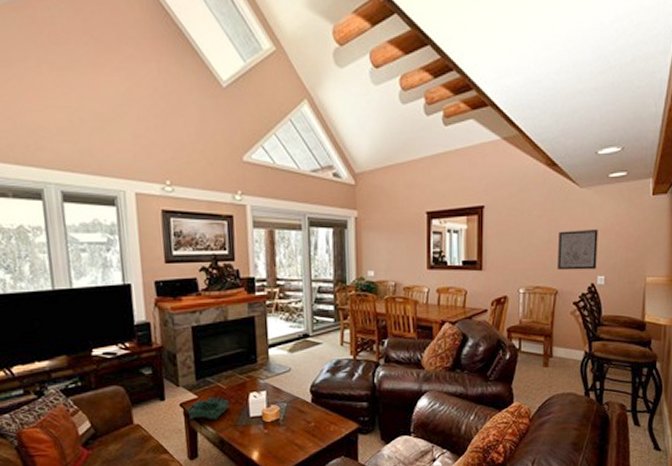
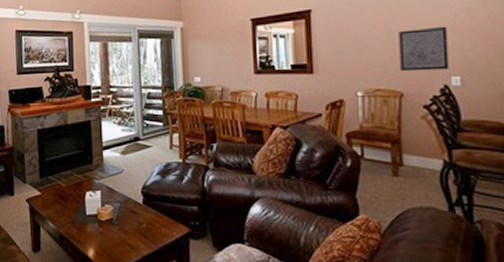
decorative bowl: present [186,396,230,420] -> none [31,194,69,216]

